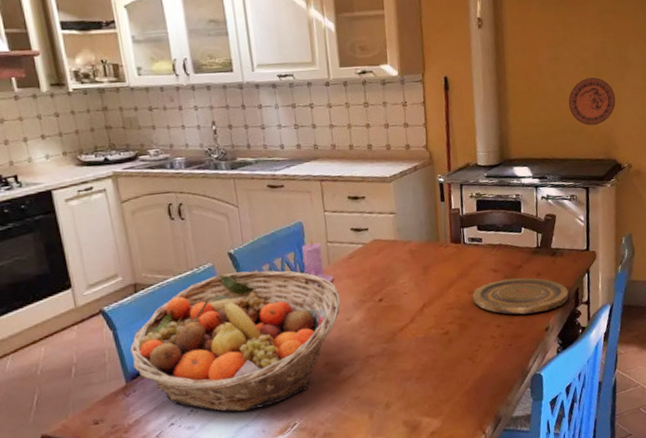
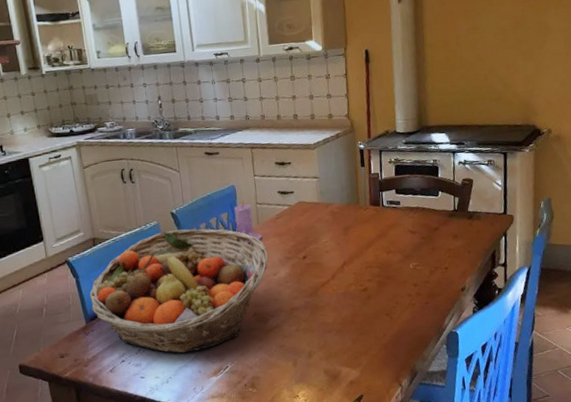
plate: present [472,277,569,315] -> none [390,239,485,275]
decorative plate: present [568,77,616,126] -> none [486,45,536,93]

